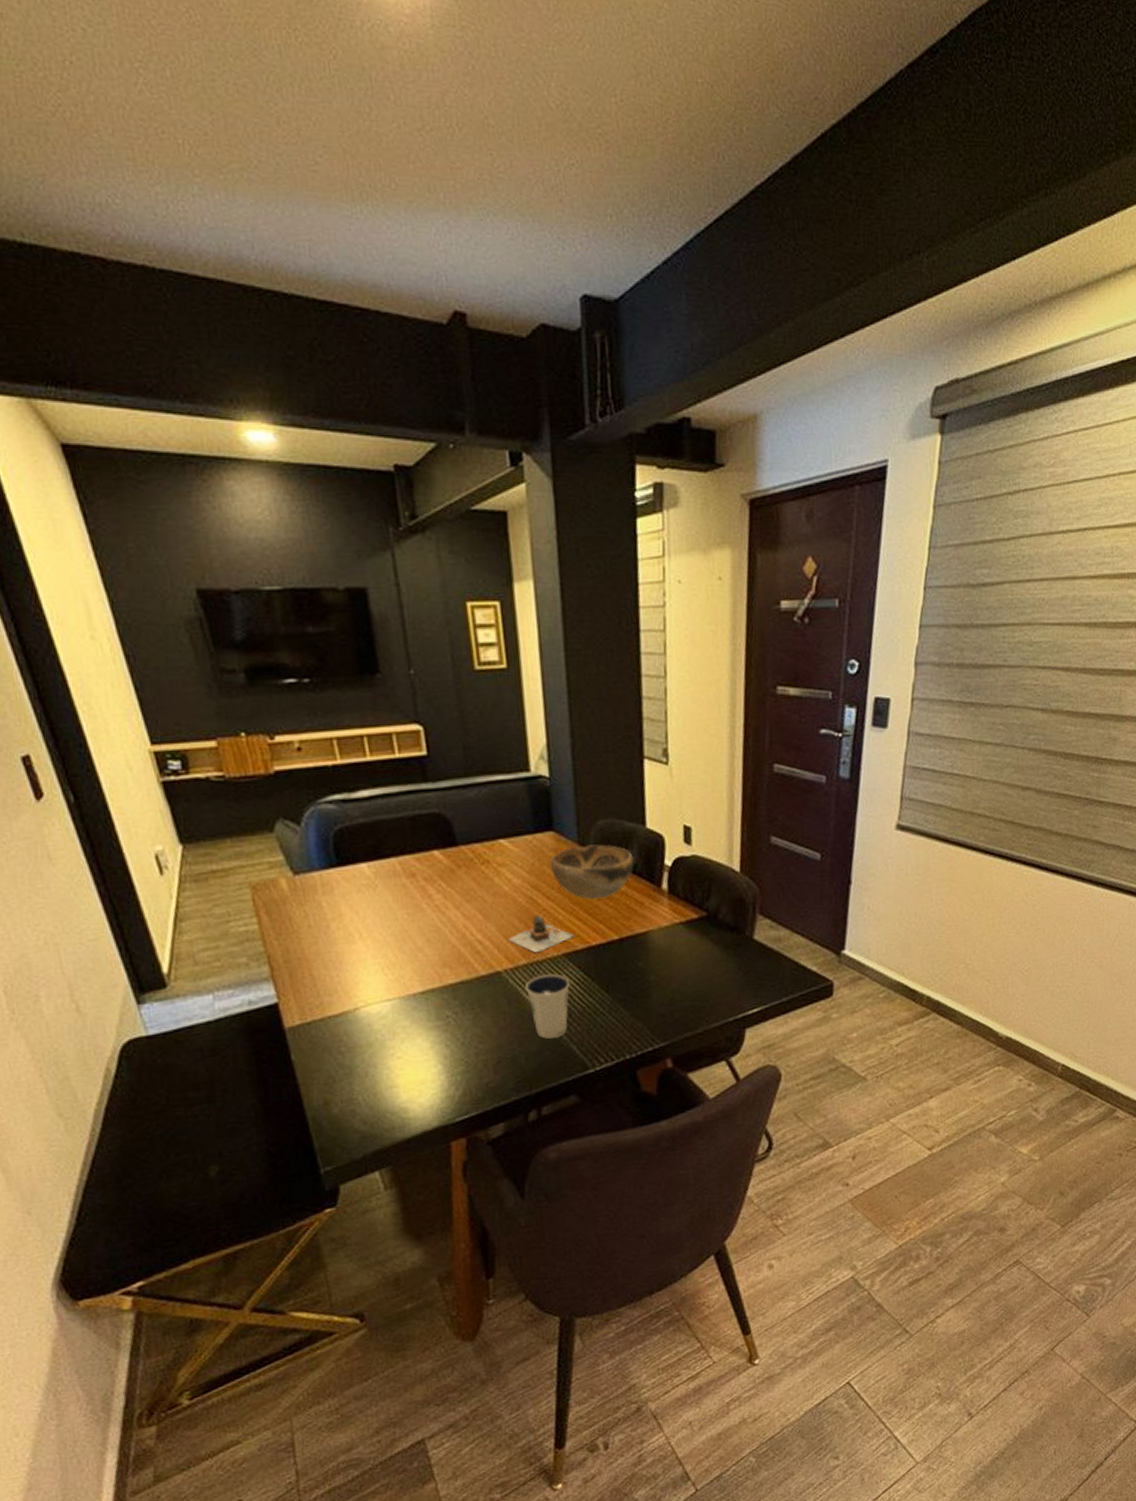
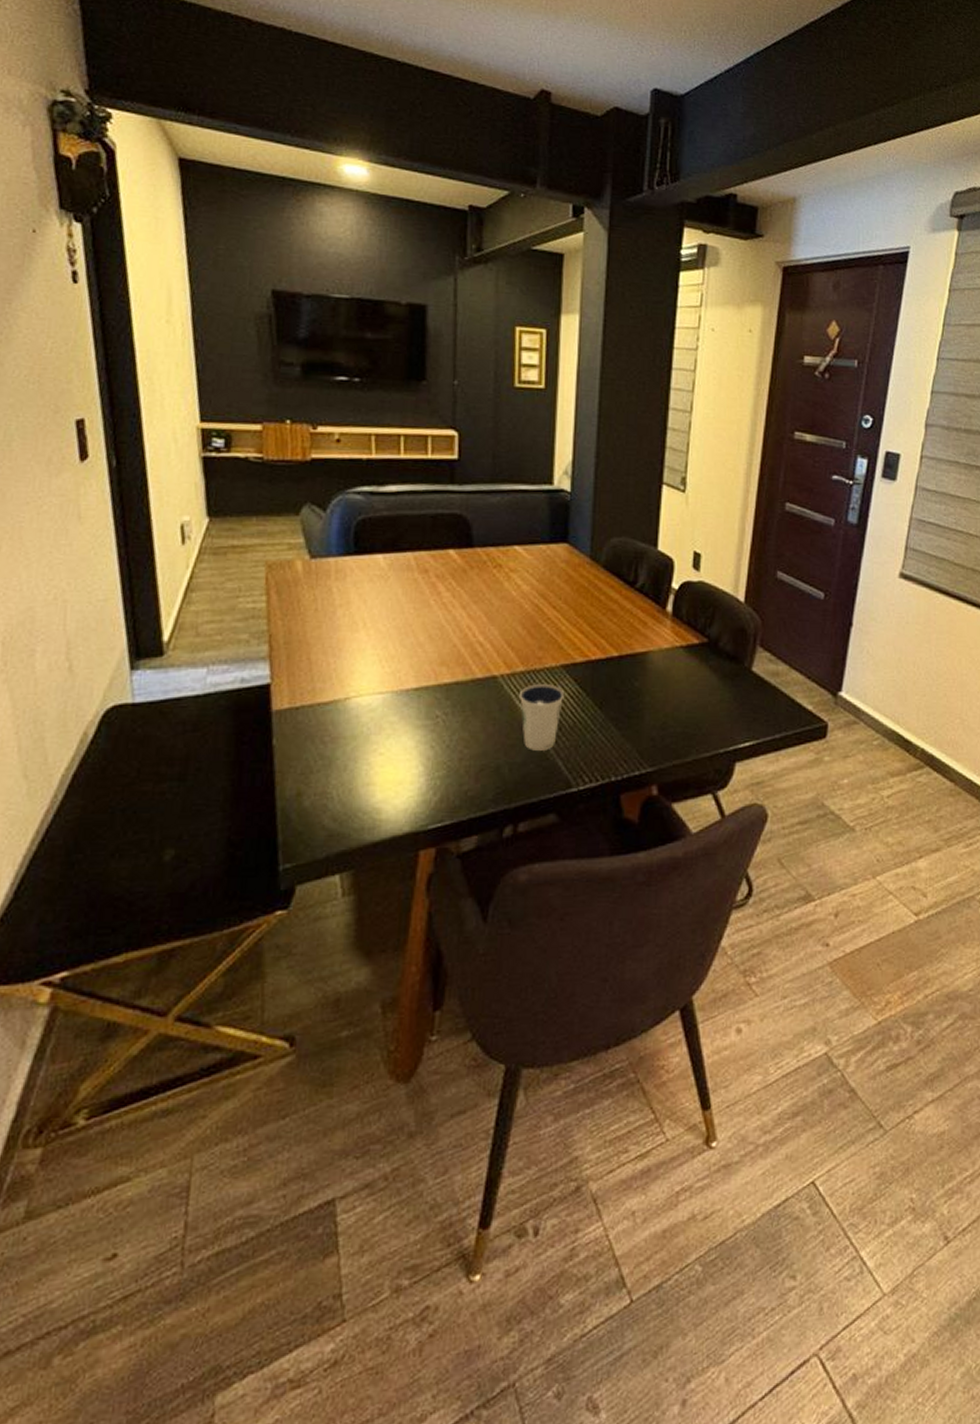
teapot: present [508,914,574,954] -> none [509,623,574,662]
decorative bowl: present [550,844,634,900] -> none [561,560,642,614]

